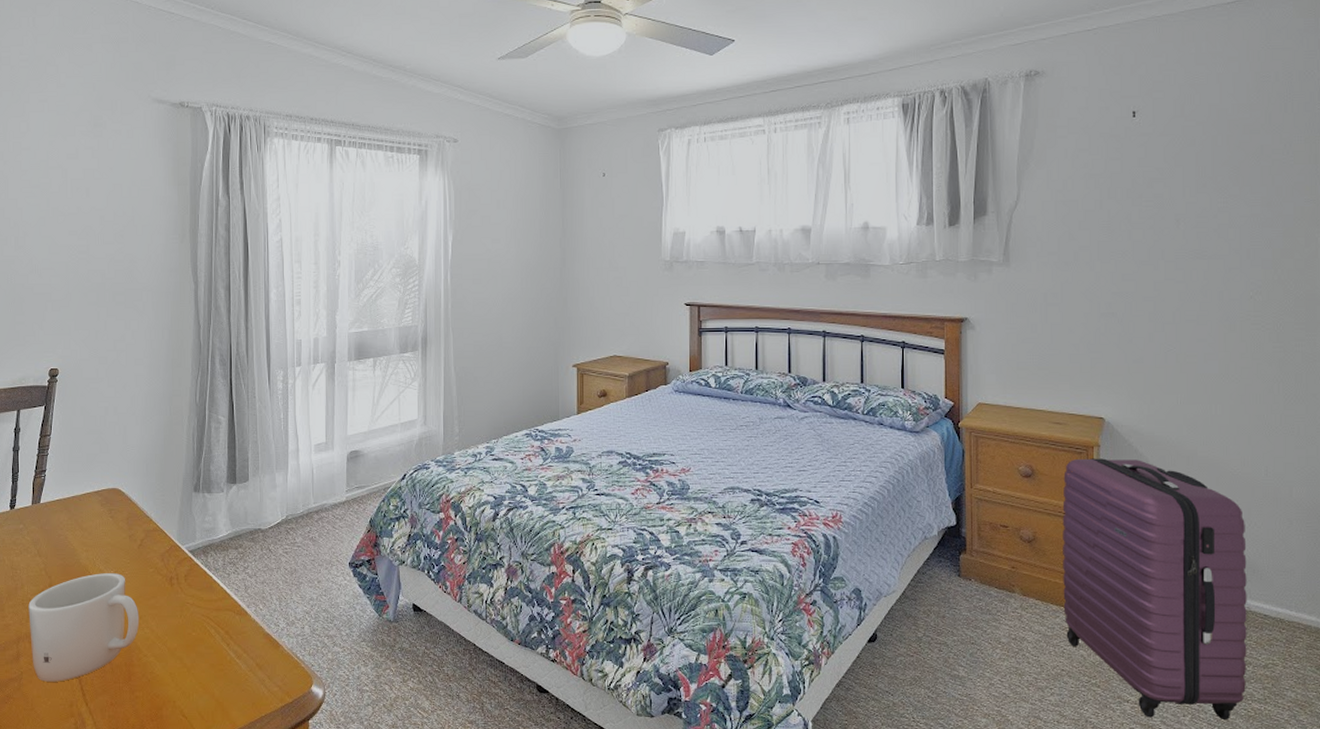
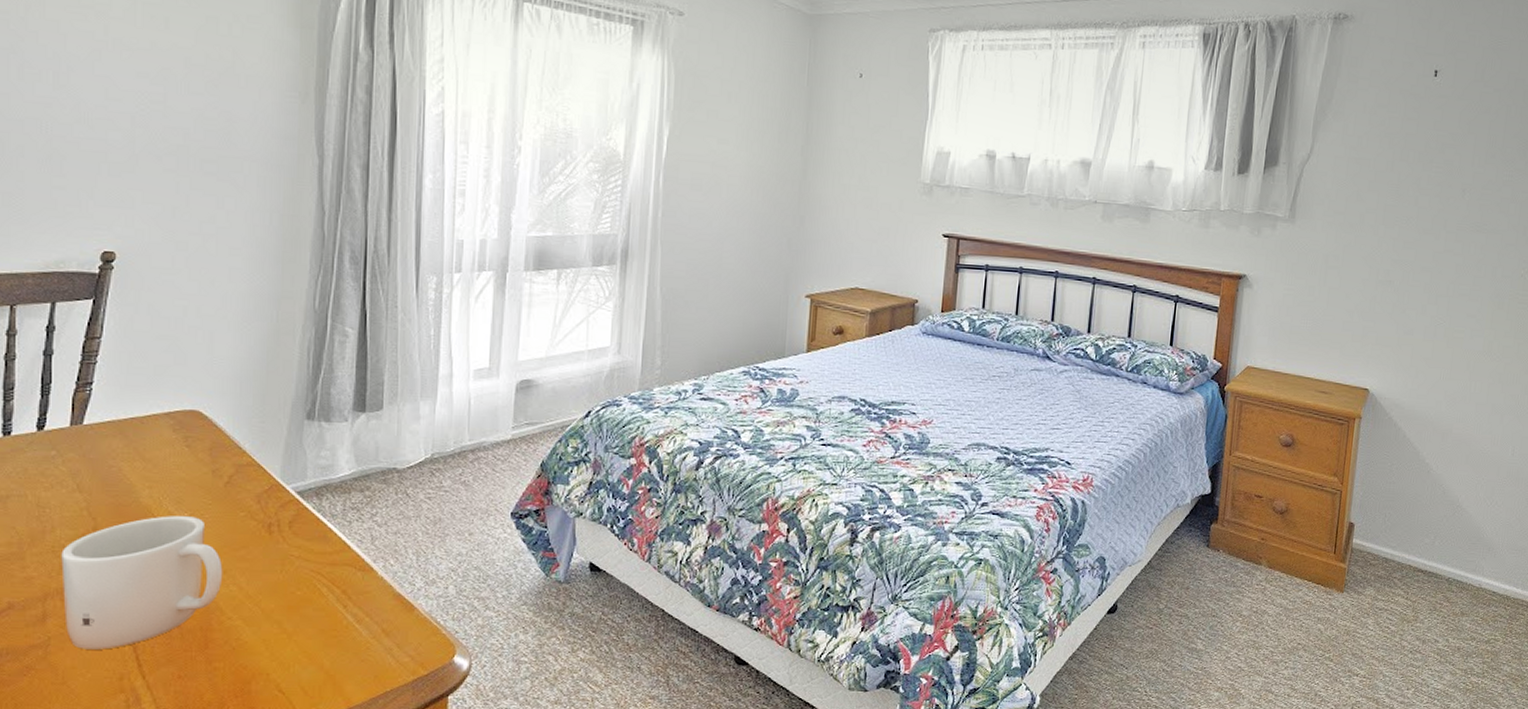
suitcase: present [1062,458,1247,721] -> none [1306,430,1488,694]

